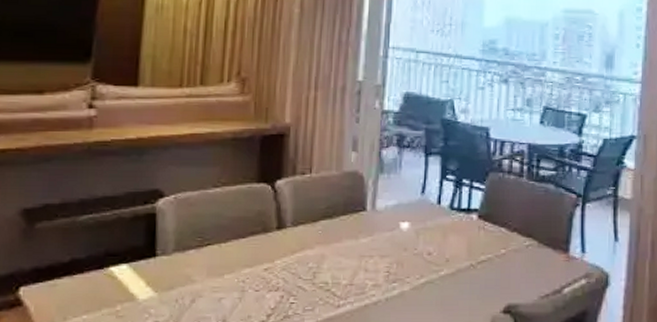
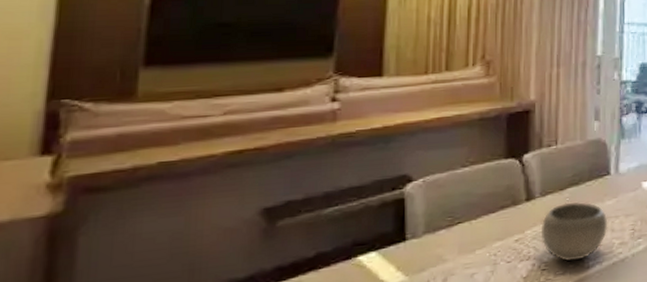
bowl: none [292,235,361,298] -> present [542,202,608,261]

